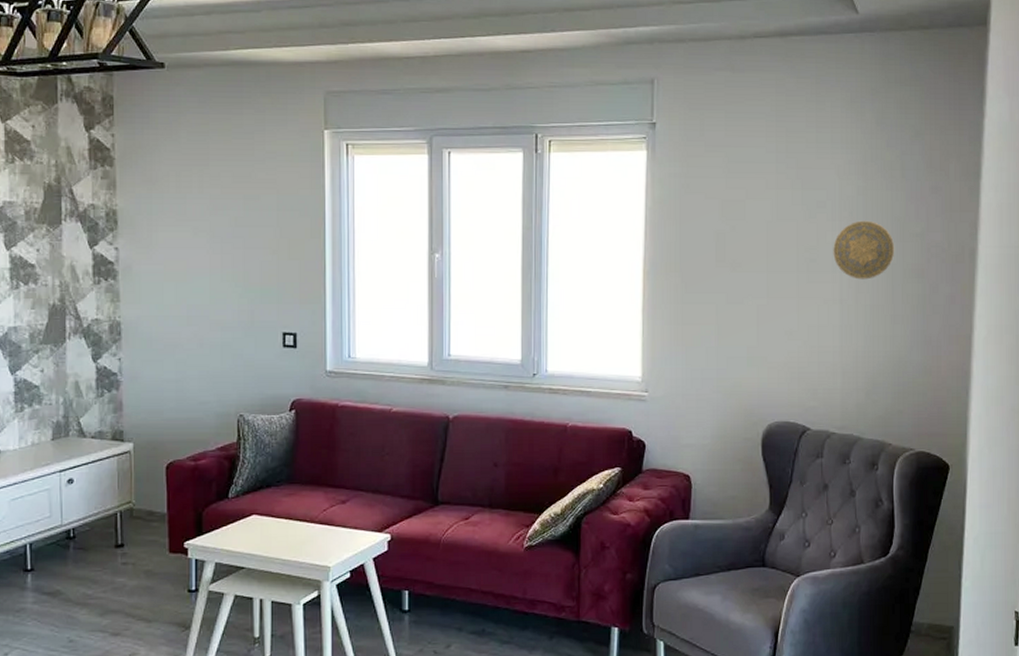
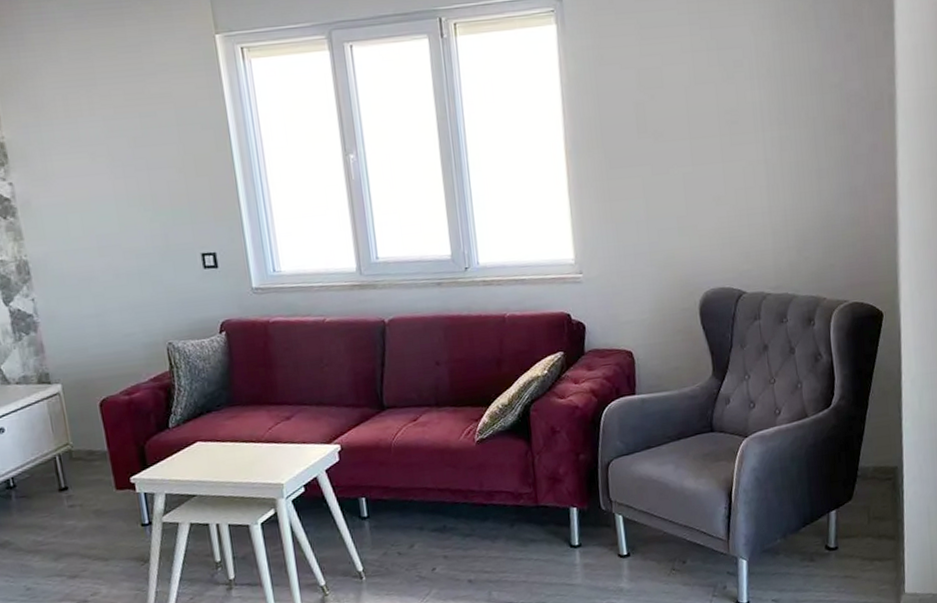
decorative plate: present [833,220,895,280] -> none [753,75,815,137]

